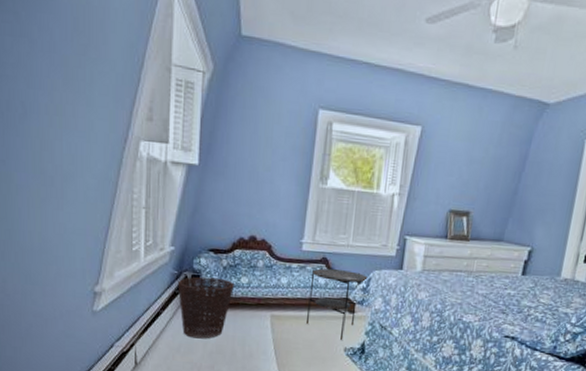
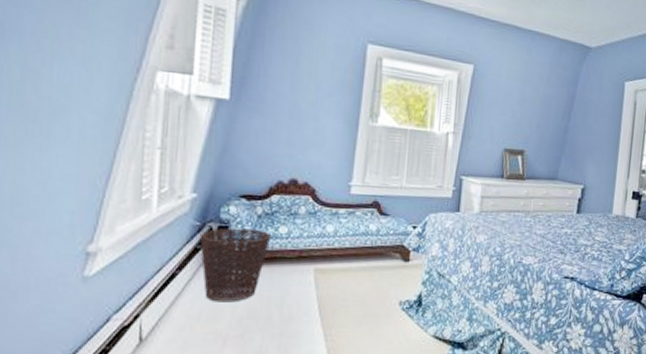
side table: present [307,268,369,341] -> none [356,213,425,294]

